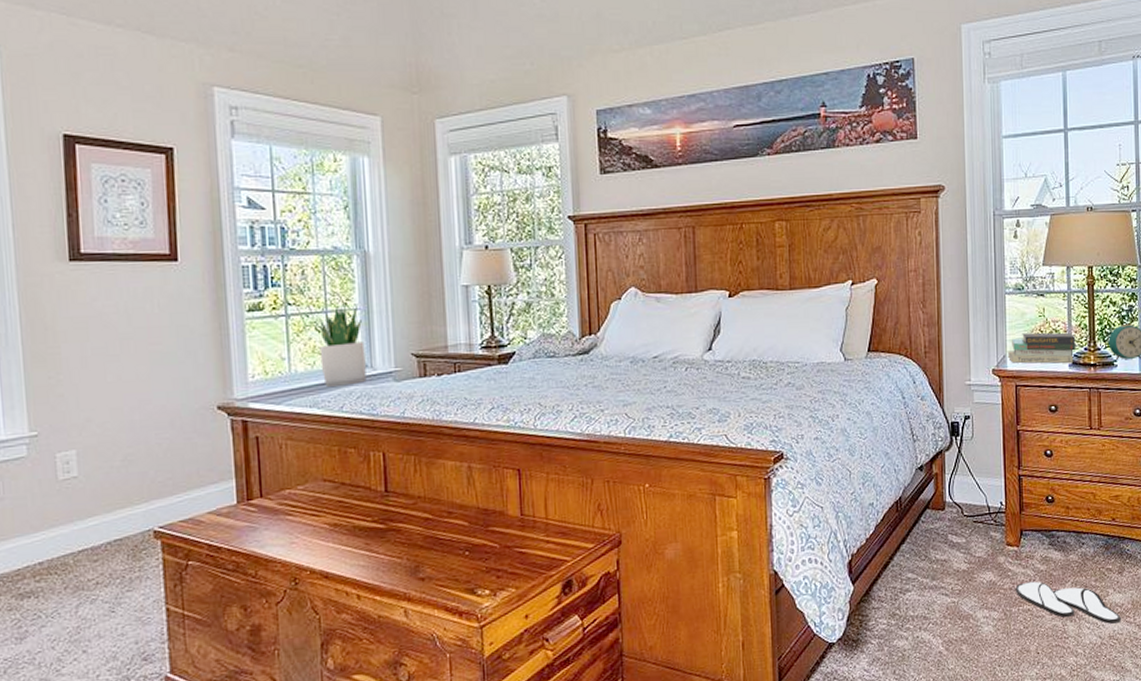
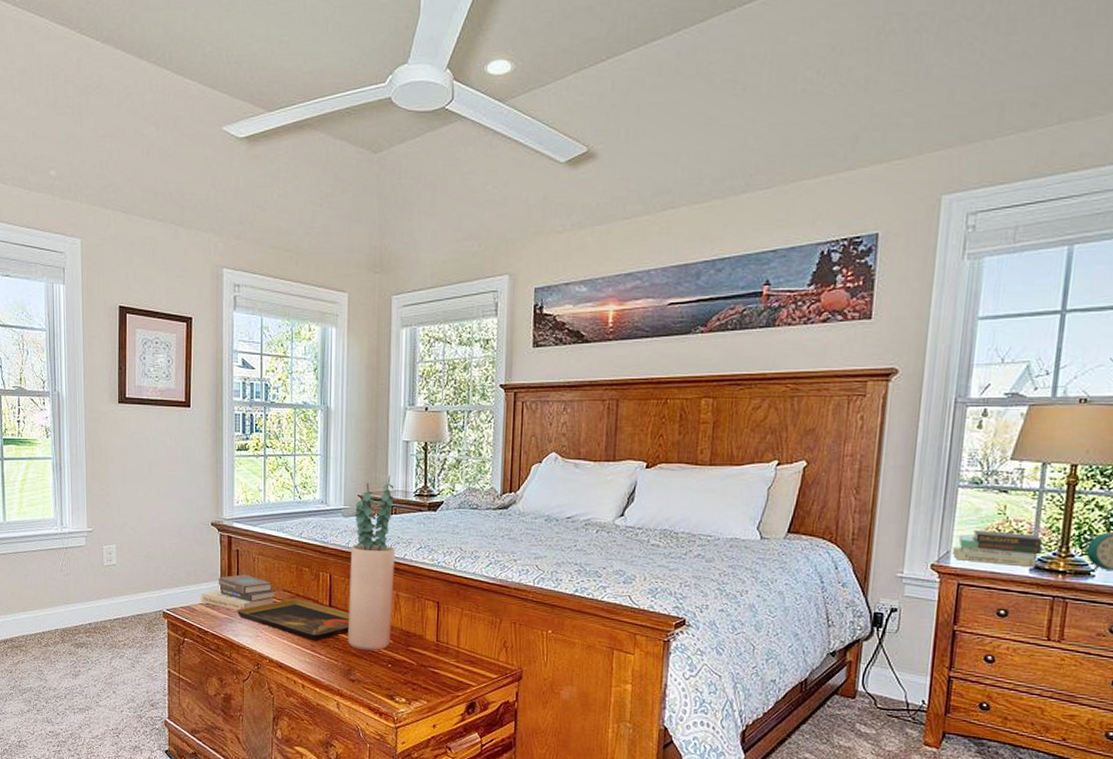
books: none [208,467,313,515] -> present [201,574,275,610]
decorative tray: none [260,488,413,538] -> present [236,598,350,641]
planter: present [317,303,367,388] -> none [287,449,322,517]
vase: none [407,326,466,541] -> present [347,475,396,652]

